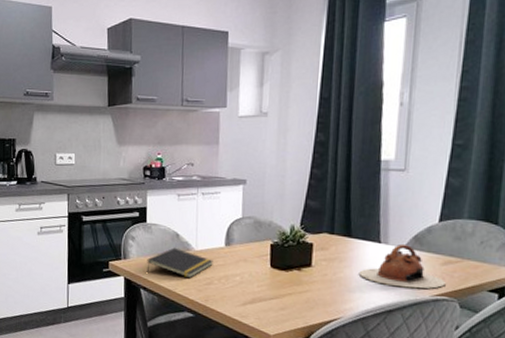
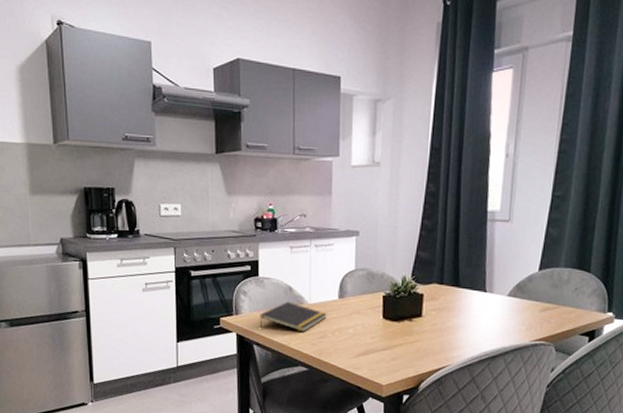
teapot: present [358,243,446,289] -> none [465,292,544,335]

